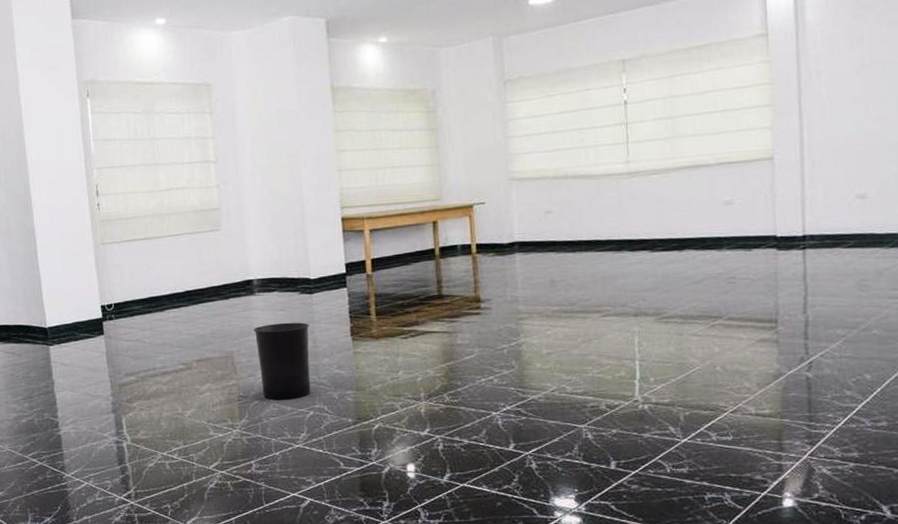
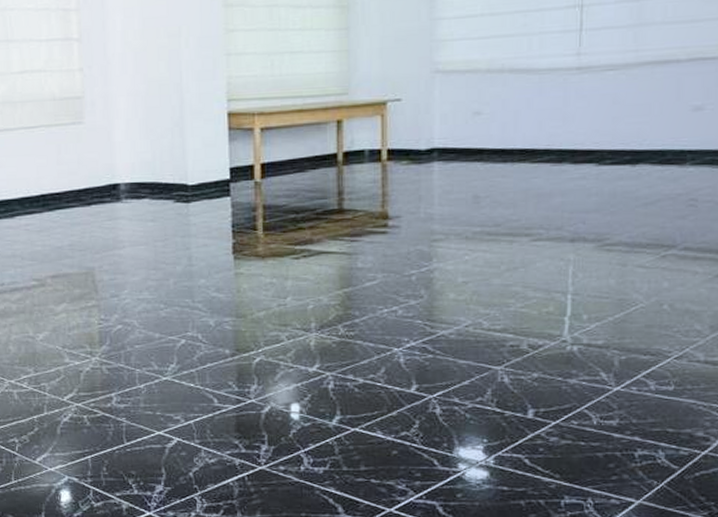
waste bin: present [254,322,311,400] -> none [119,235,185,325]

